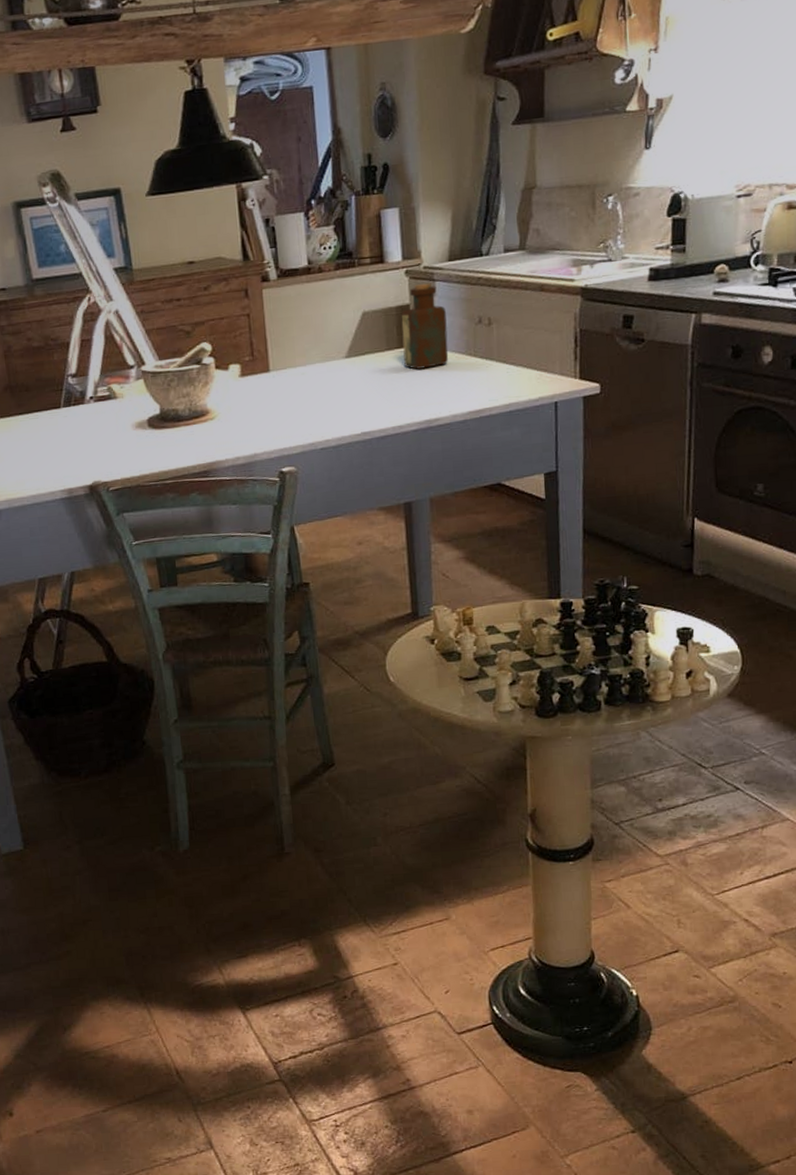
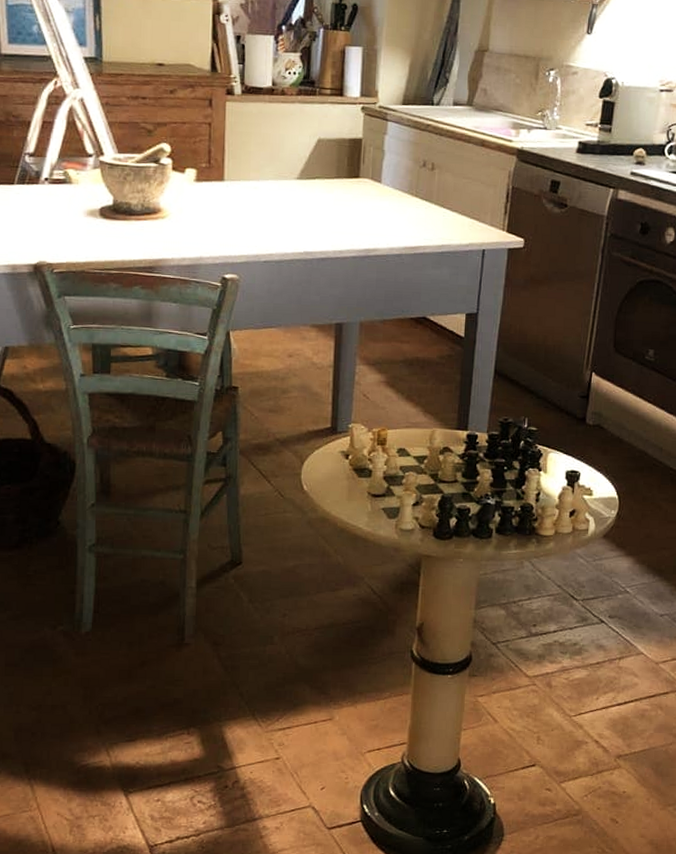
bottle: present [401,282,449,369] -> none [351,121,395,201]

